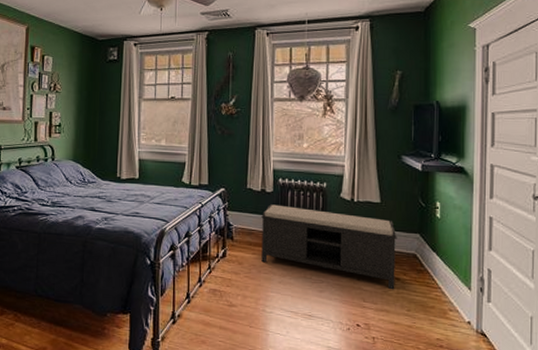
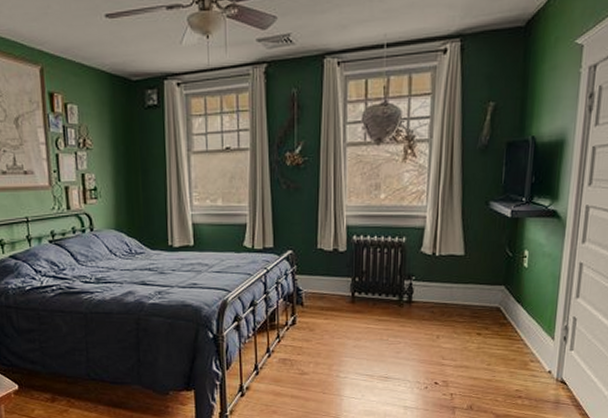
bench: present [261,204,397,290] -> none [334,264,481,346]

